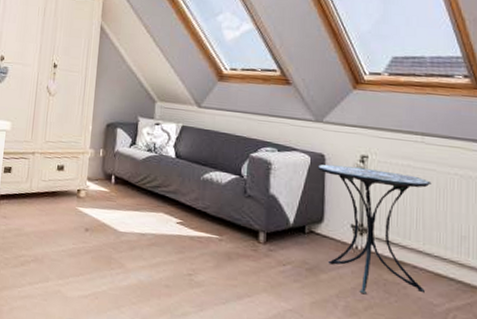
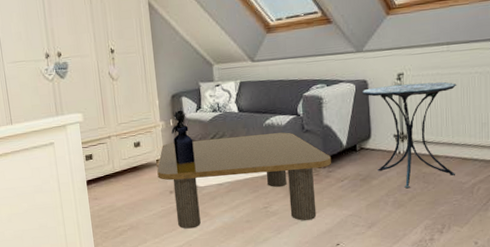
coffee table: none [75,174,275,304] -> present [157,132,332,229]
vase: none [98,138,121,203] -> present [171,107,195,164]

